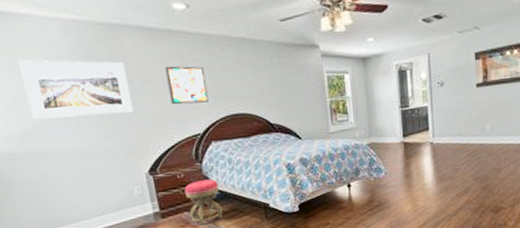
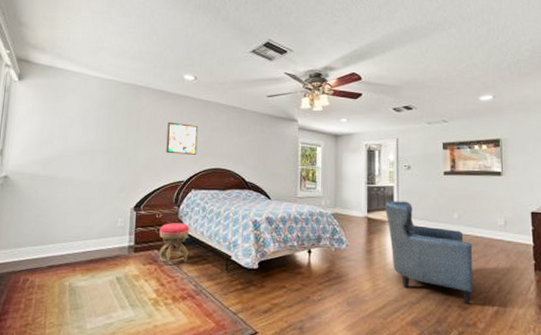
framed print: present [19,59,133,120] -> none [58,104,137,155]
armchair: none [419,120,504,208] -> present [384,200,473,305]

